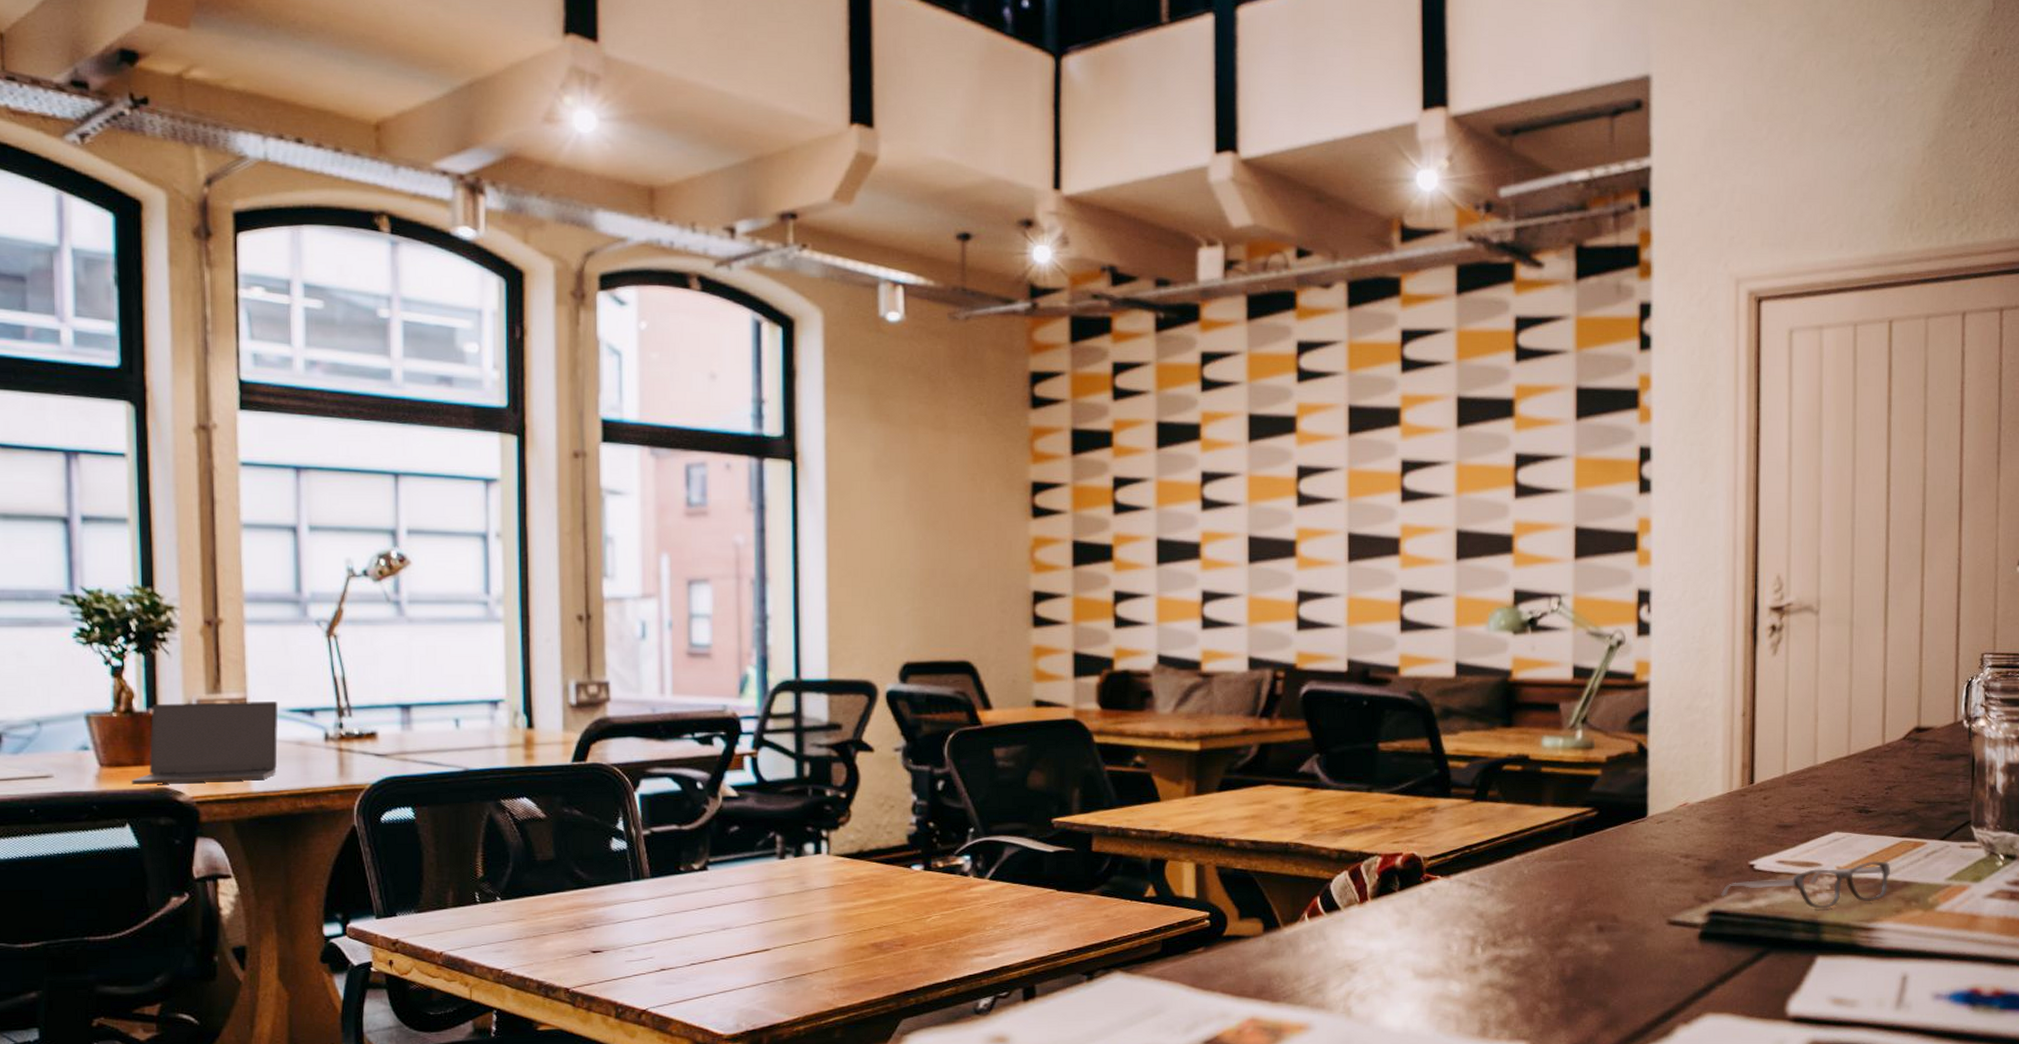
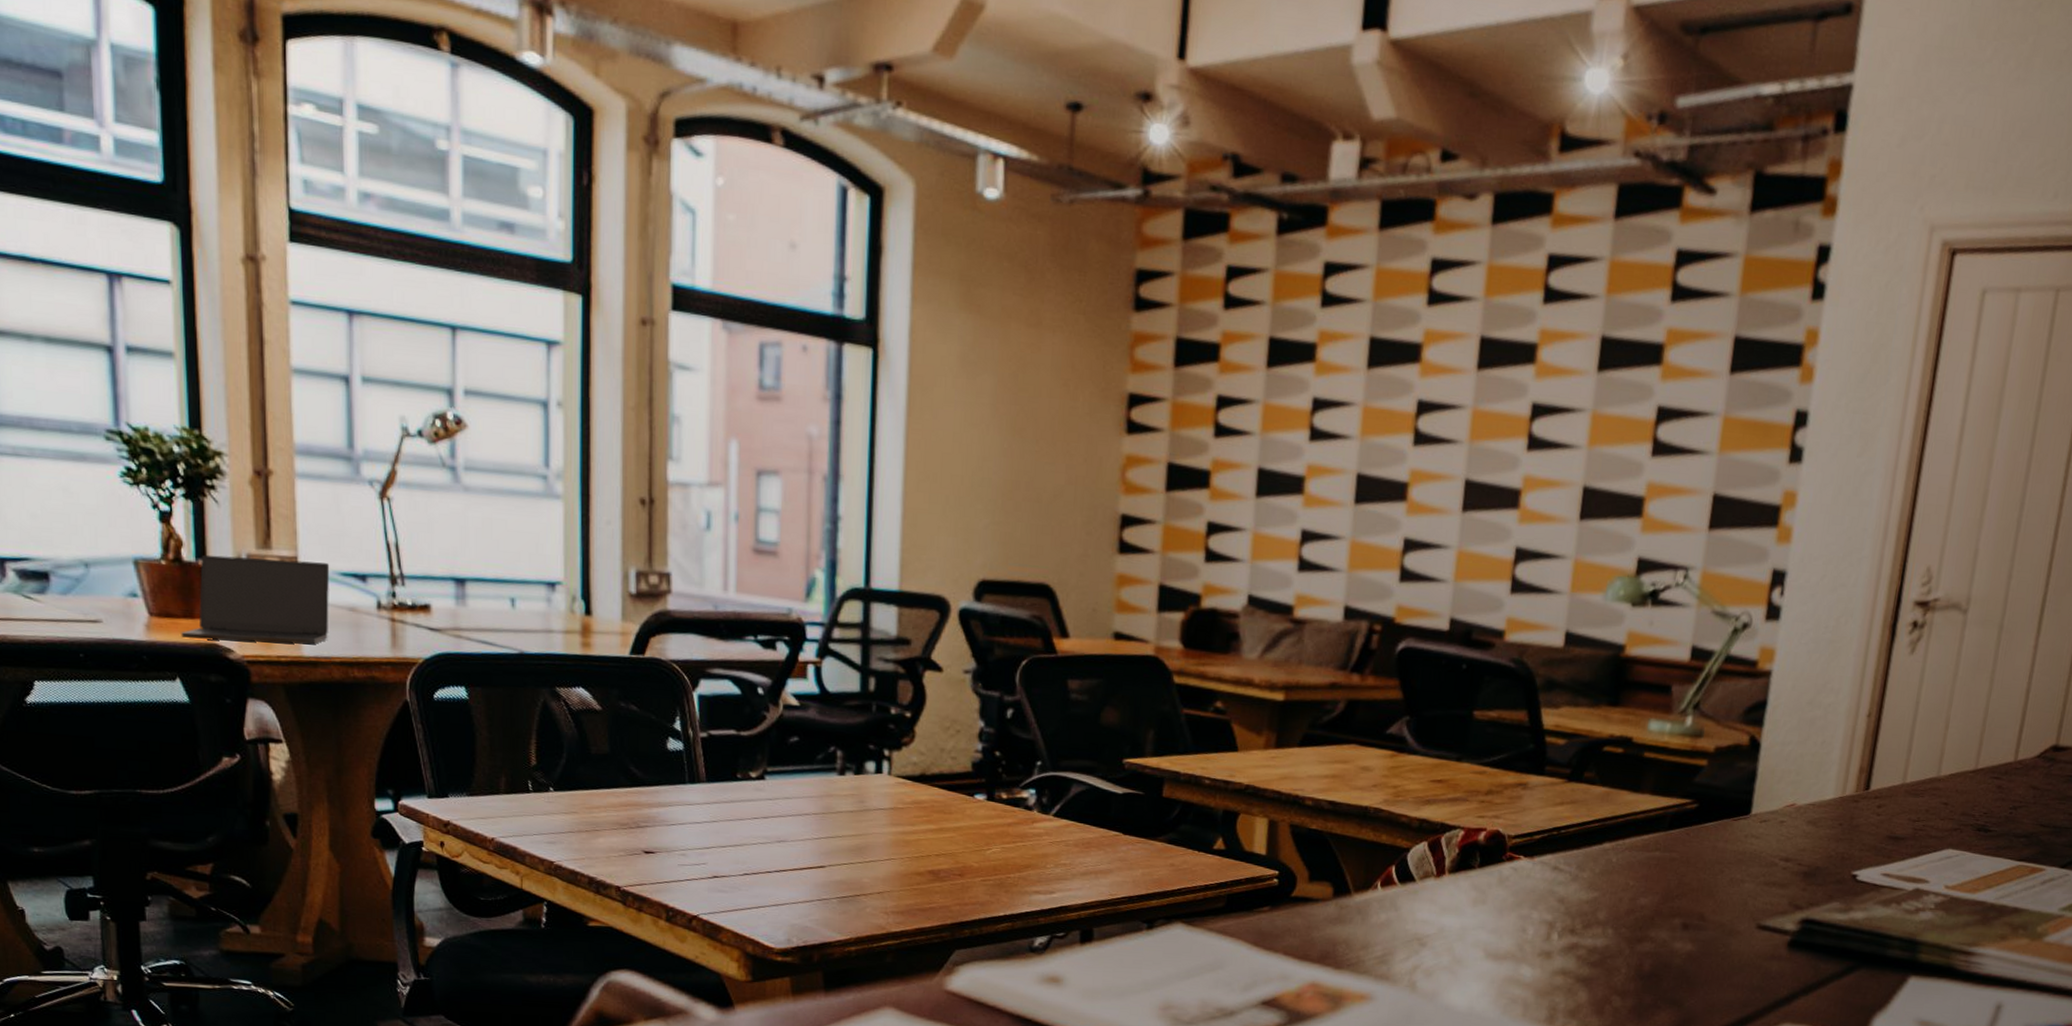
eyeglasses: present [1721,861,1890,909] -> none [1817,883,2002,928]

